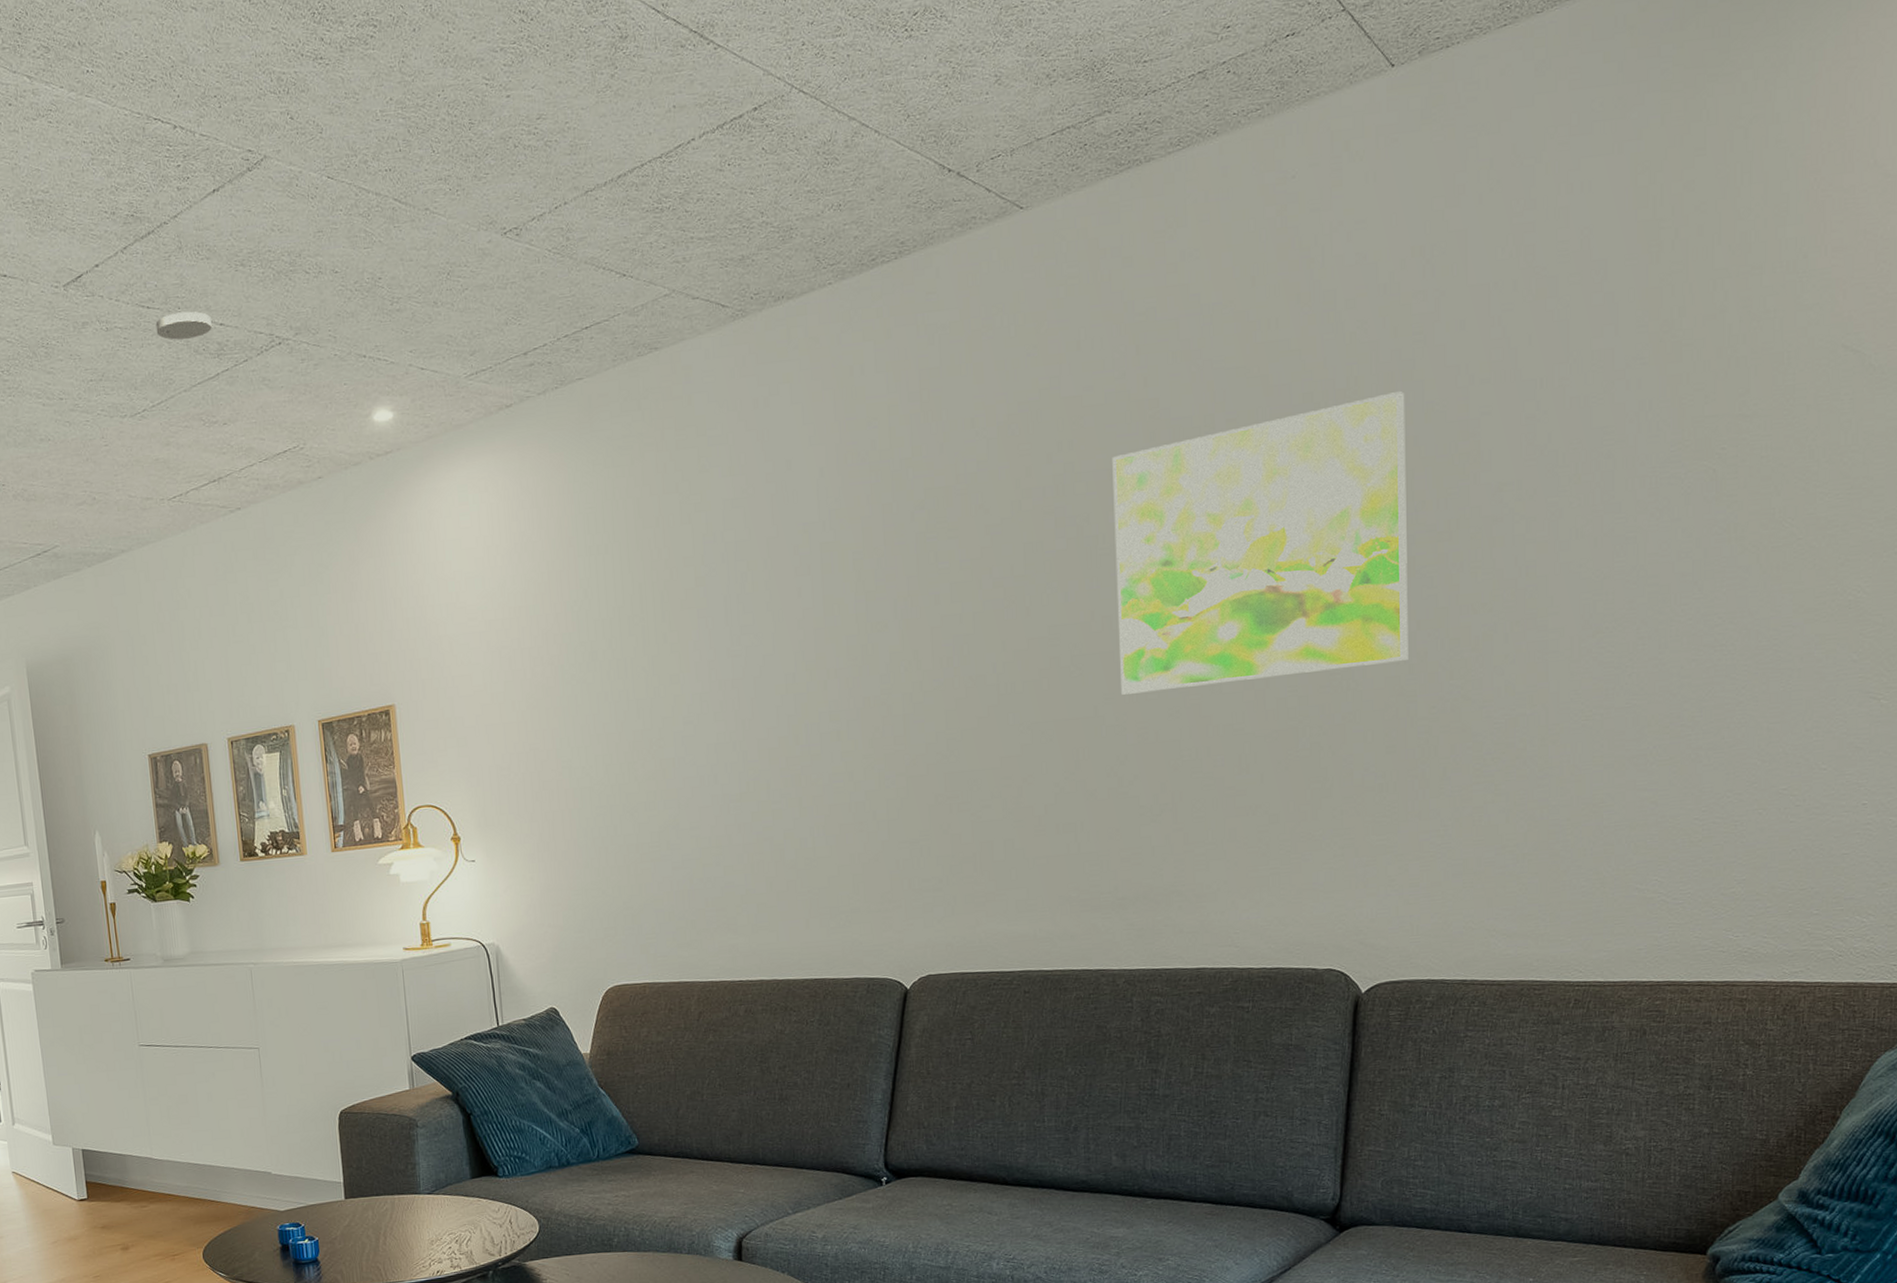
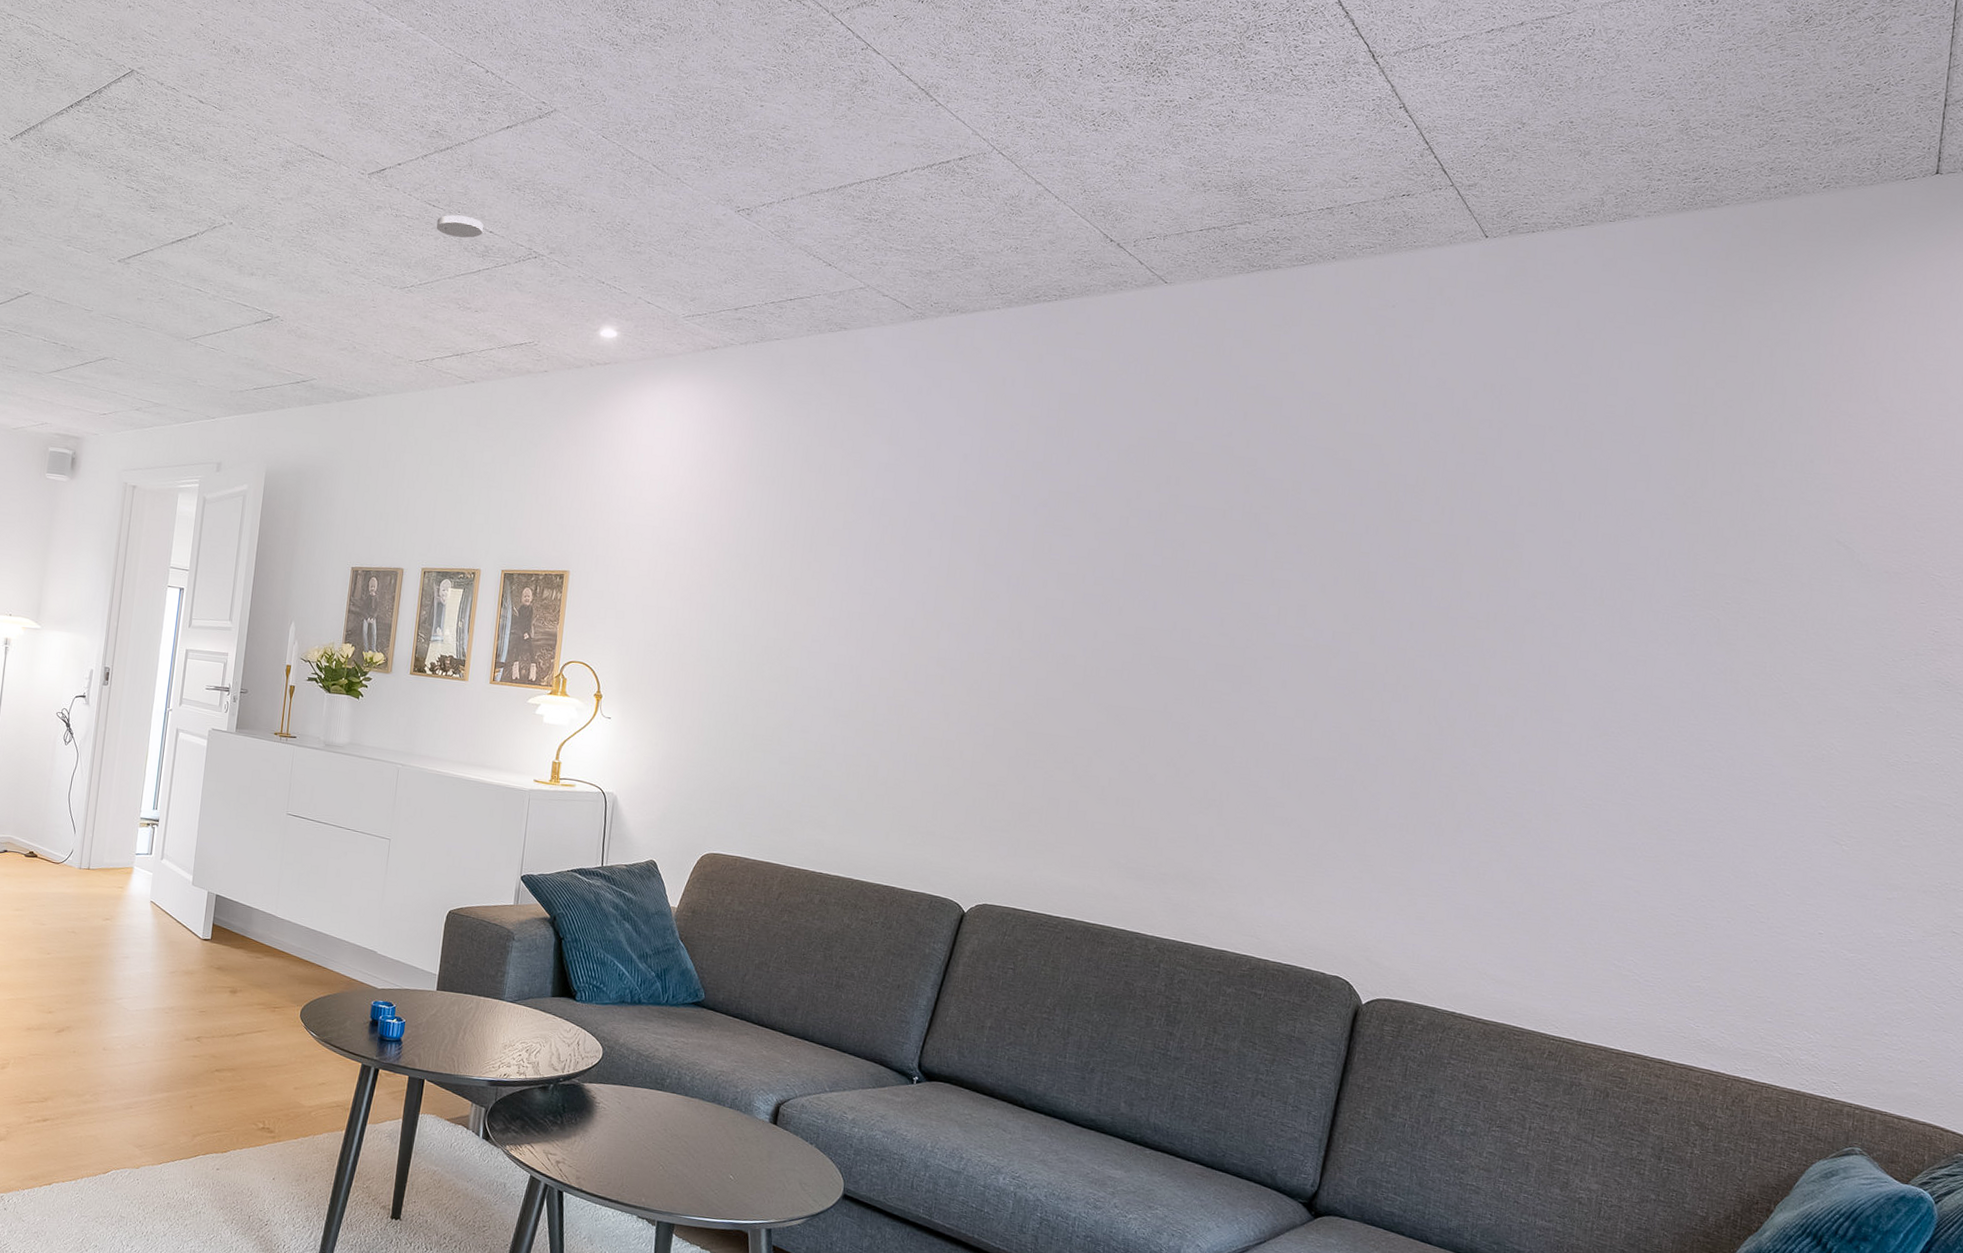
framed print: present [1112,391,1408,695] -> none [1189,496,1464,722]

